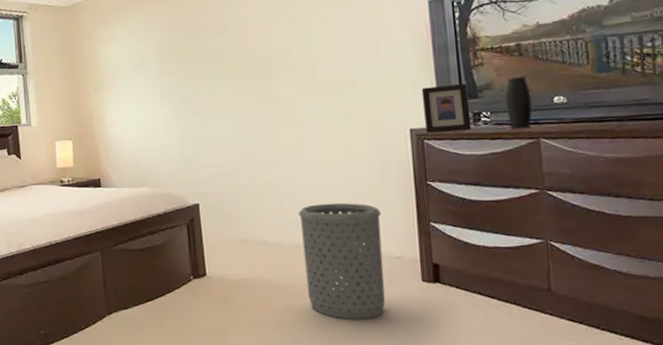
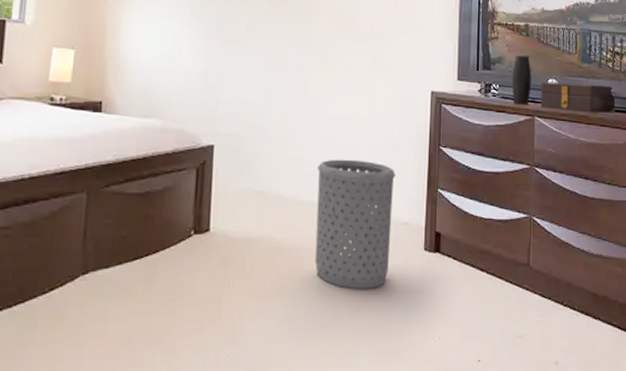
picture frame: present [421,84,472,134] -> none [444,52,483,100]
jewelry box: none [544,93,652,129] -> present [540,81,616,114]

